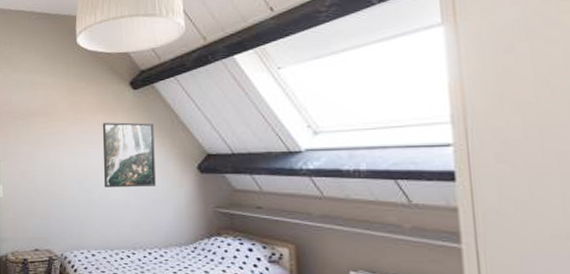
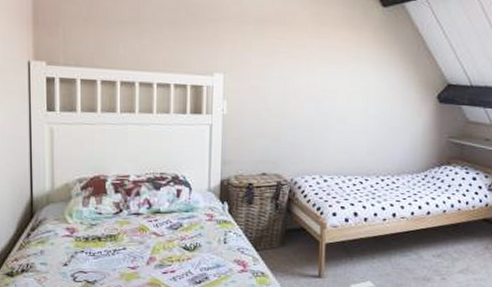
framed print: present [102,122,156,187] -> none [342,40,400,114]

